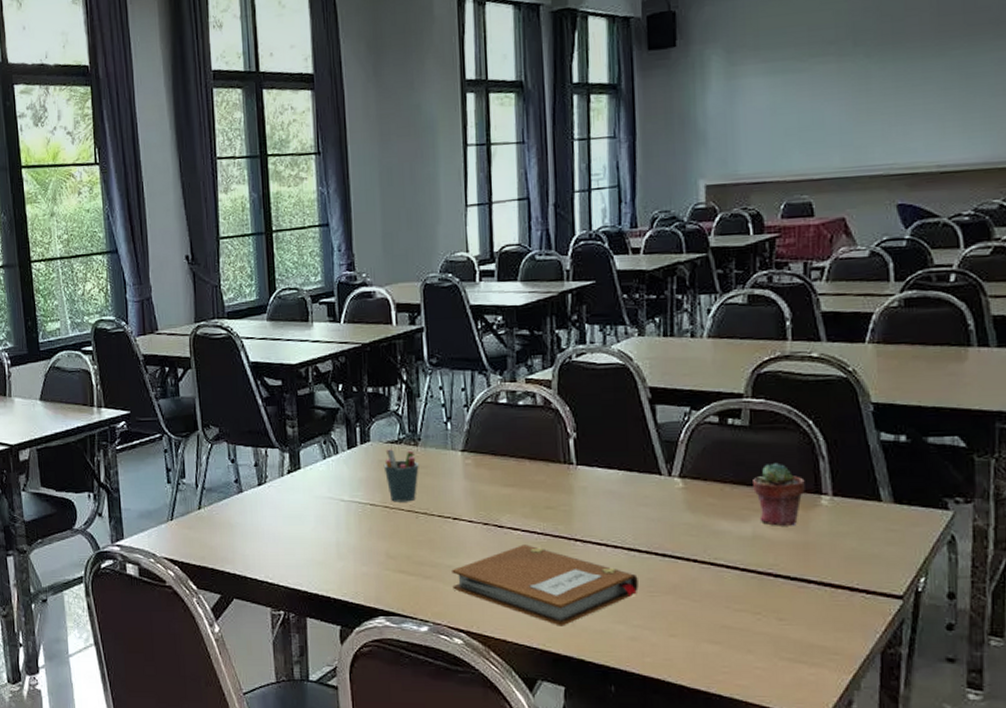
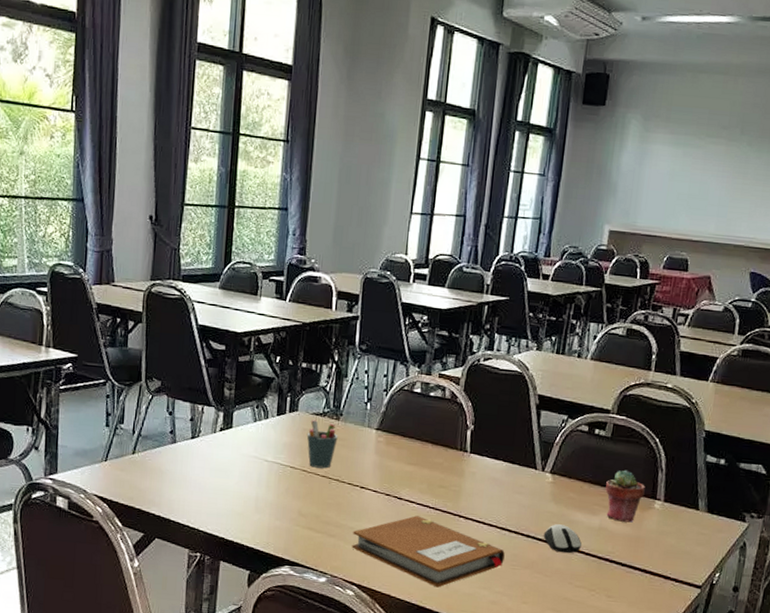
computer mouse: none [683,537,734,571] -> present [543,524,582,554]

